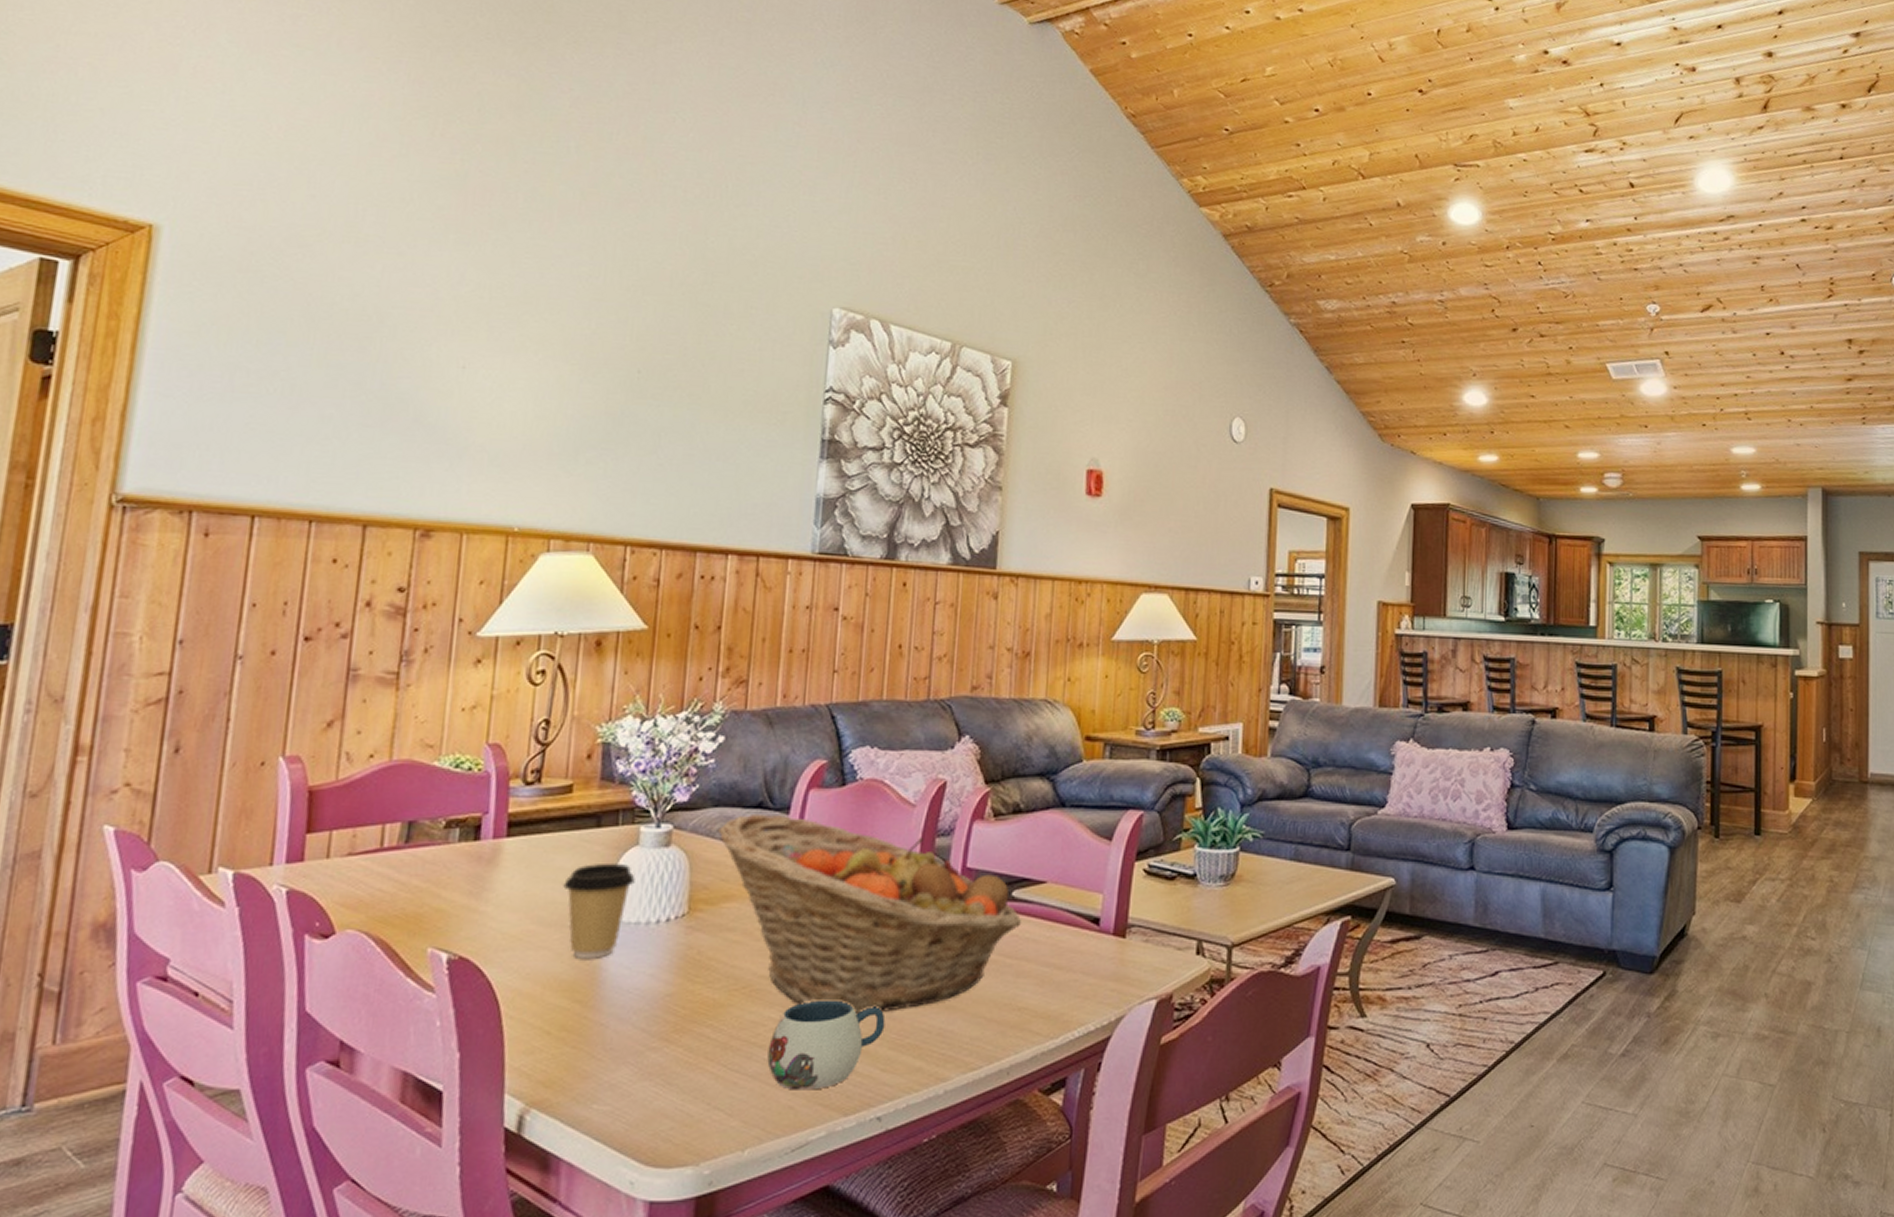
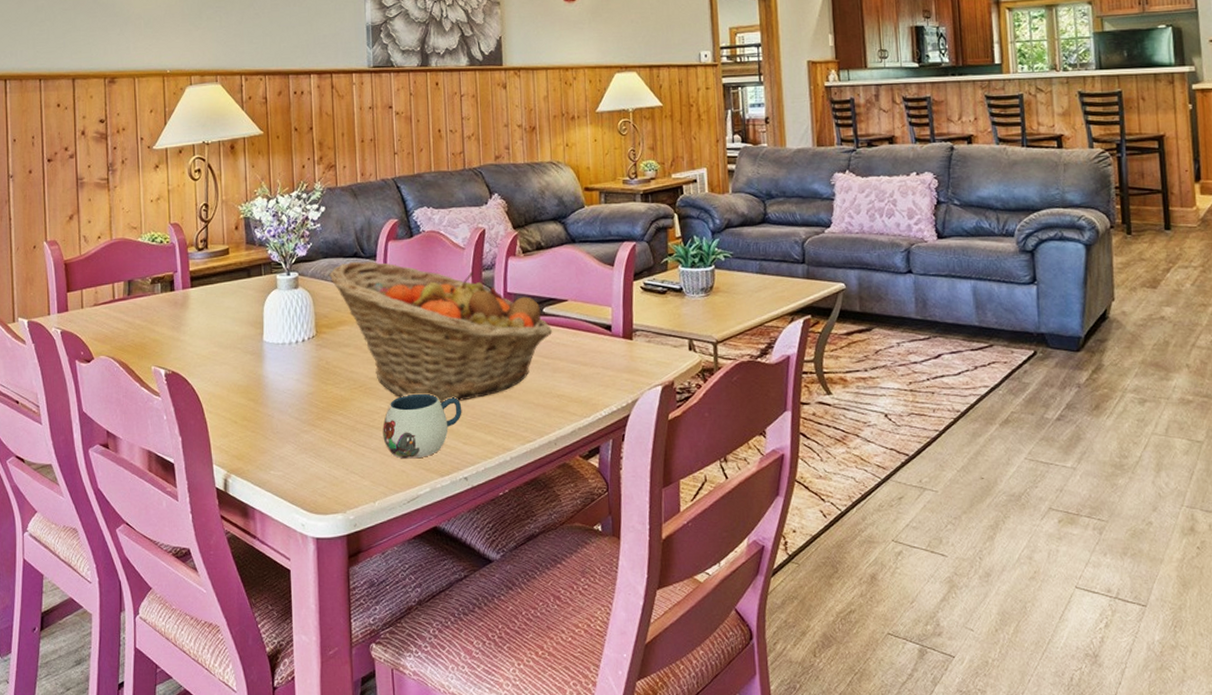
coffee cup: present [563,862,635,959] -> none [232,302,278,370]

